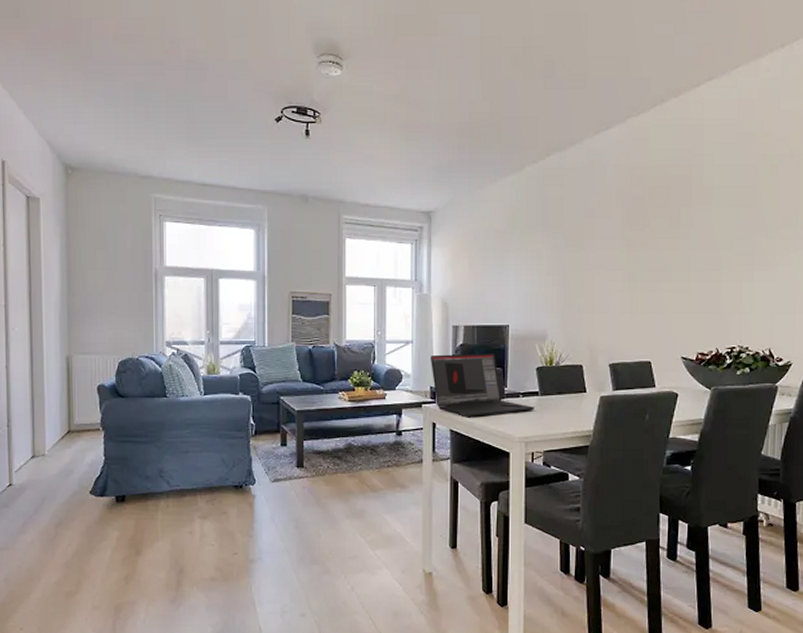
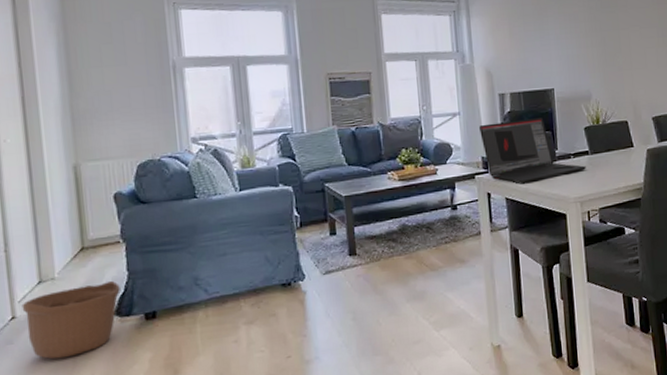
basket: none [17,463,97,526] -> present [22,280,120,359]

